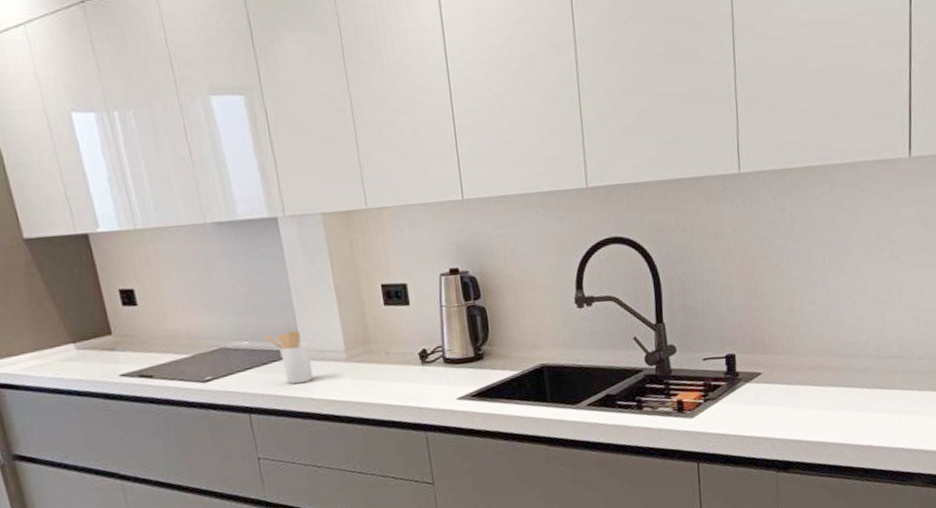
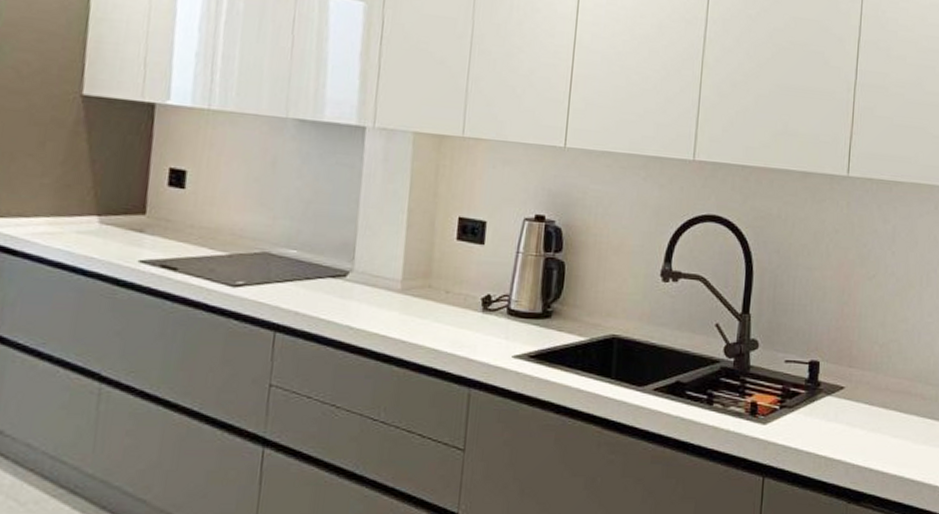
utensil holder: present [264,330,313,385] -> none [316,245,364,308]

